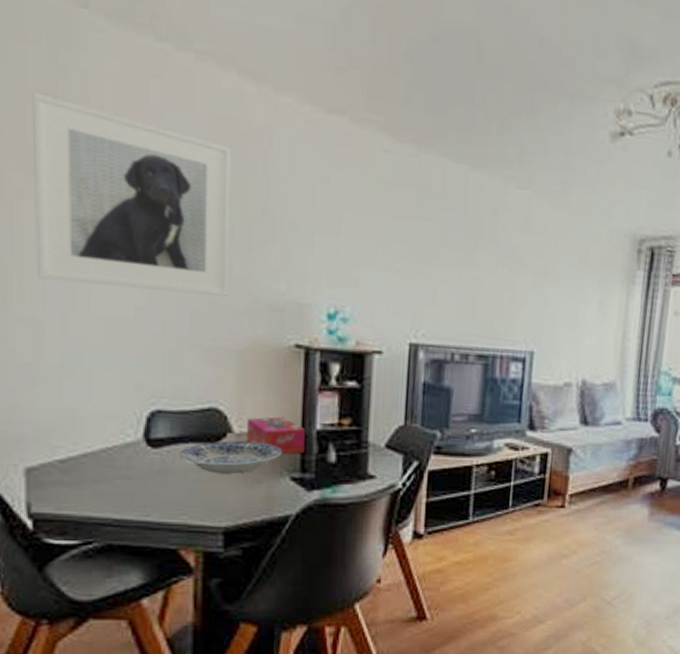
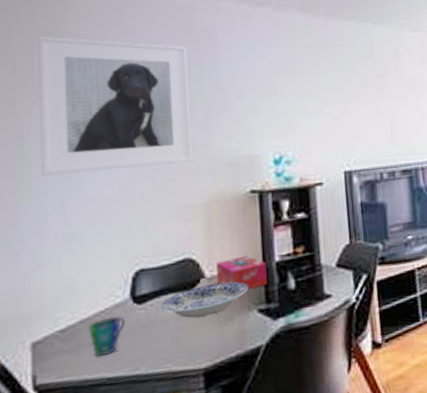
cup: none [91,455,137,495] -> present [87,316,126,356]

